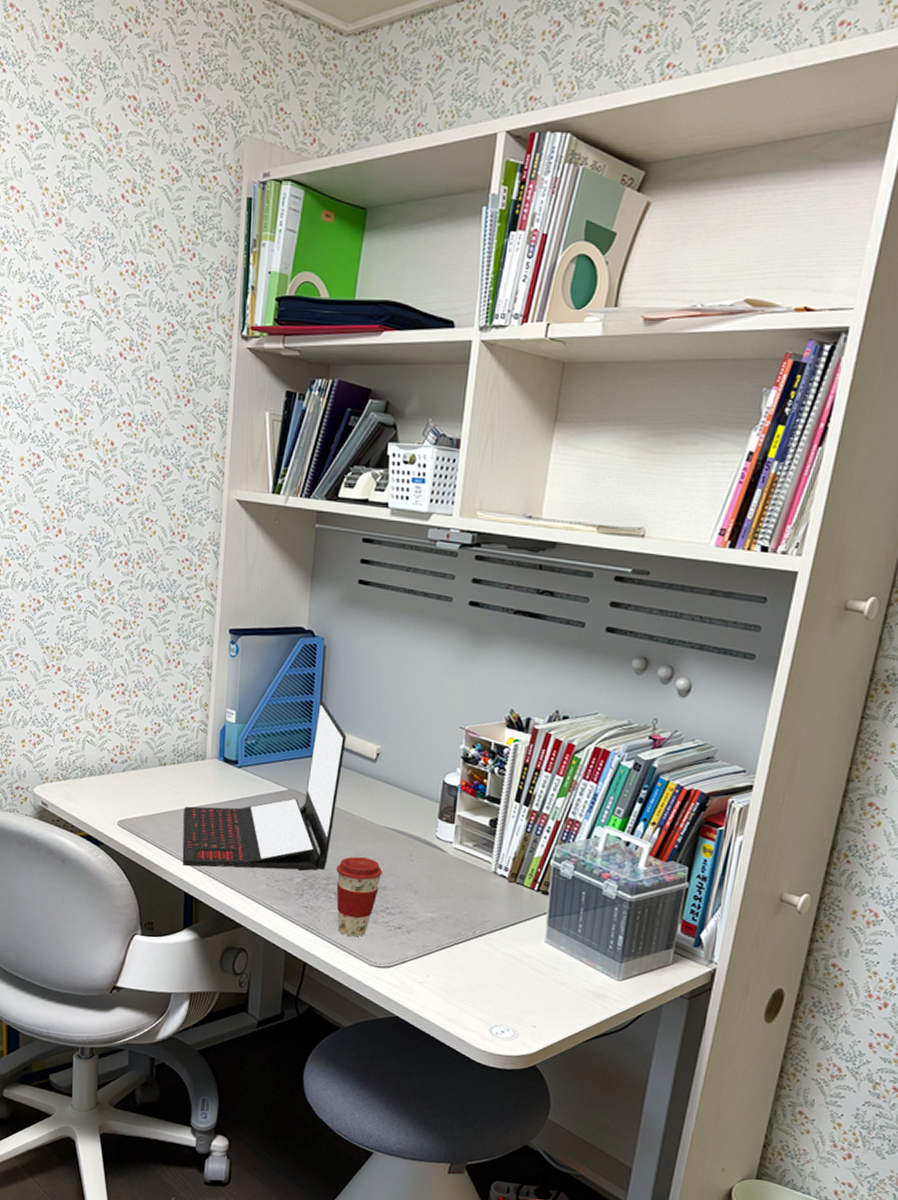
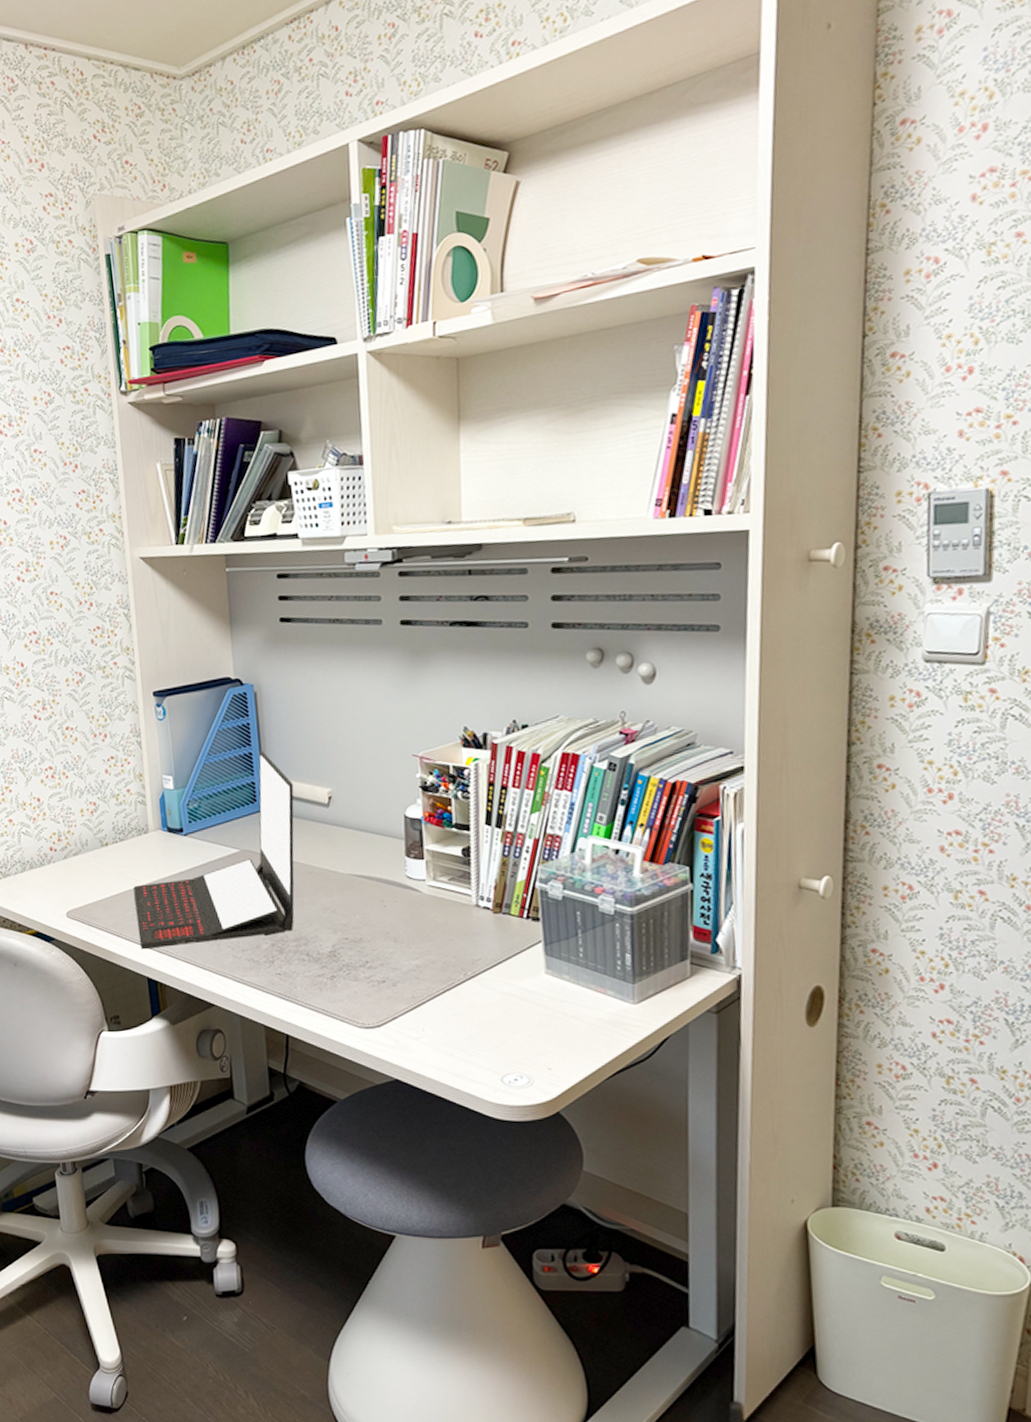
coffee cup: present [336,857,383,937] -> none [304,911,355,1000]

